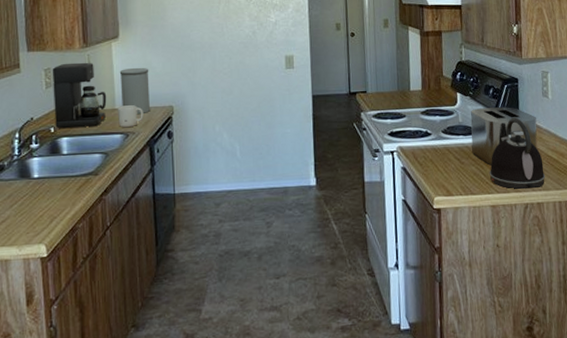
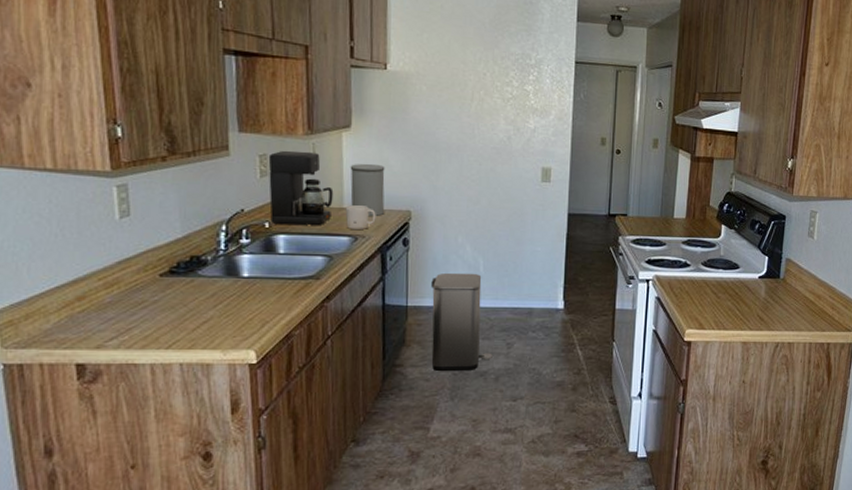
pedal bin: none [195,158,254,254] -> present [431,272,493,372]
toaster: present [470,107,537,166] -> none [730,243,799,302]
kettle: present [489,117,546,190] -> none [744,255,800,329]

